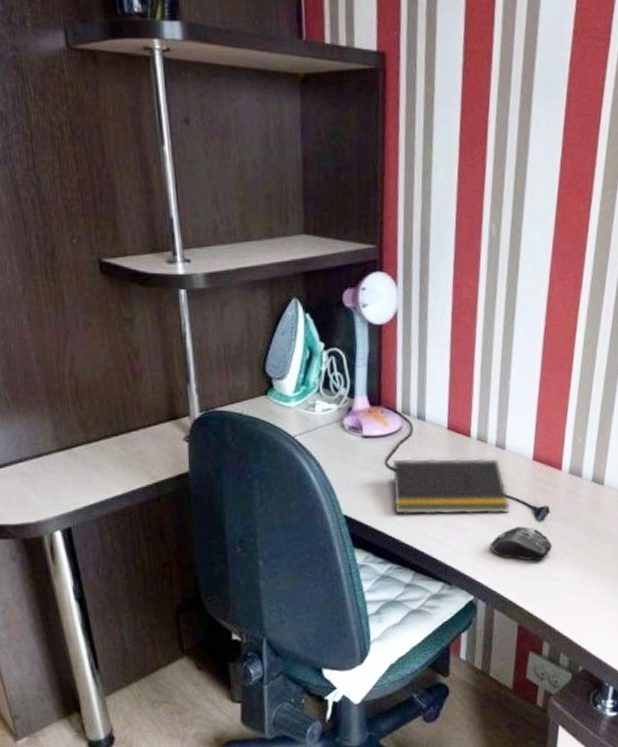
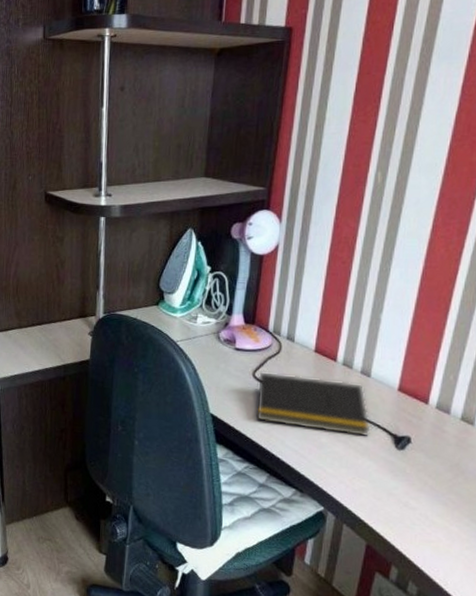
computer mouse: present [490,526,552,562] -> none [345,450,411,488]

